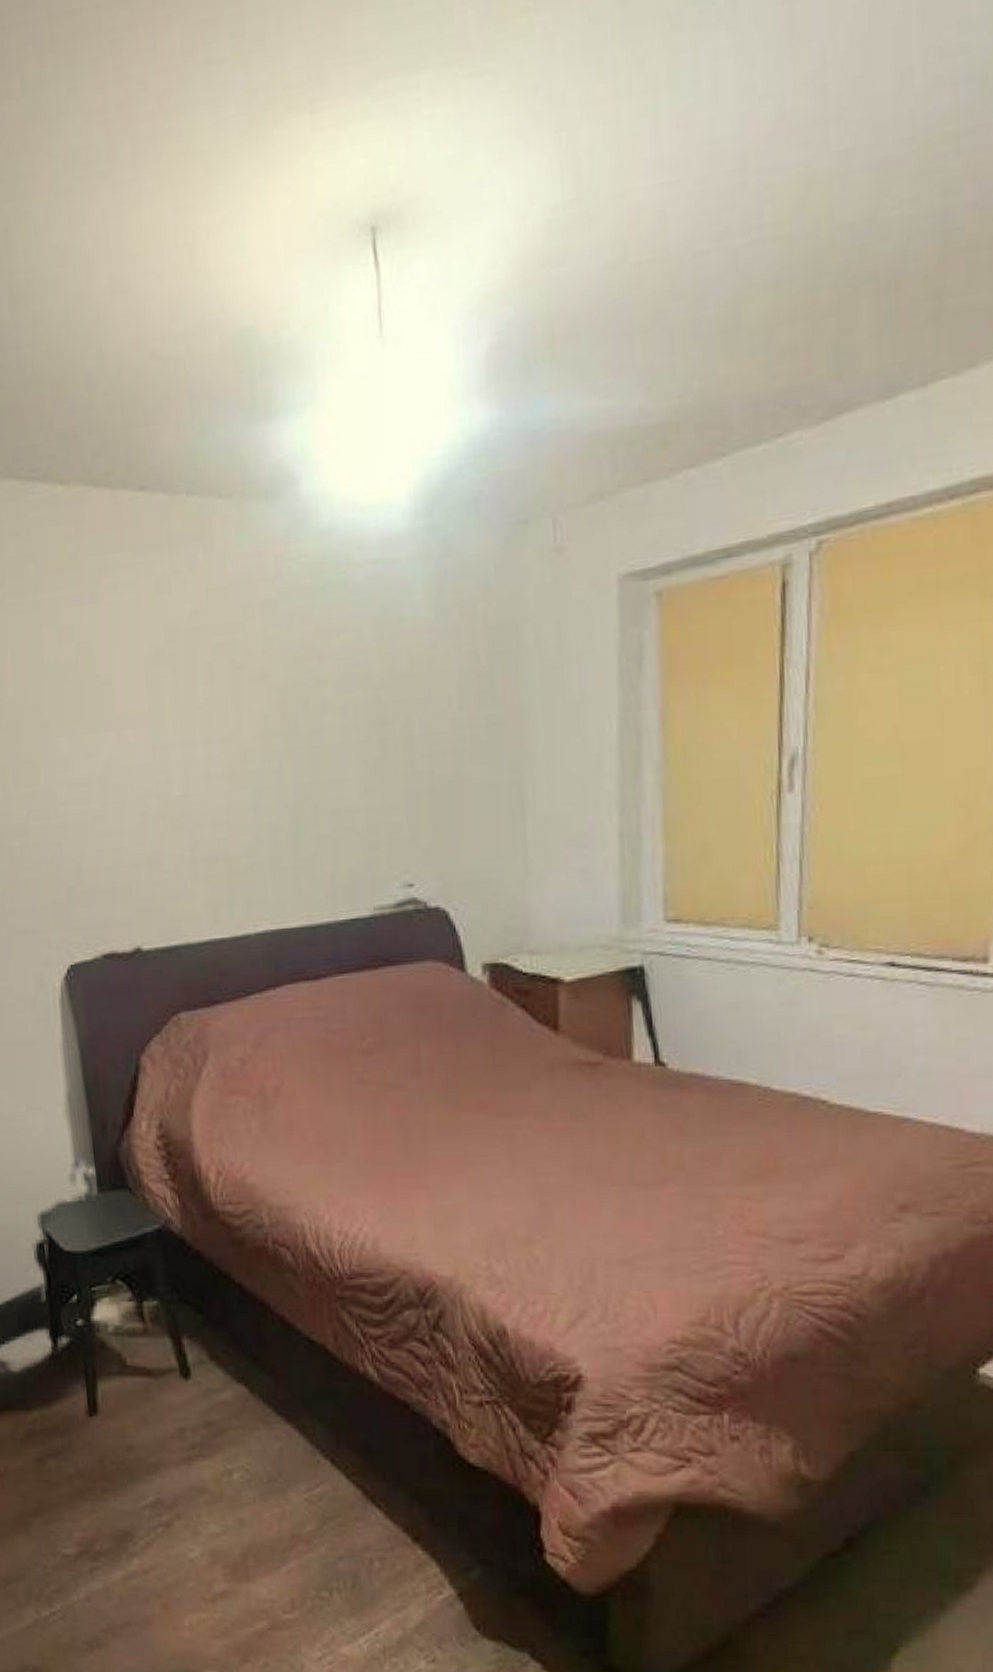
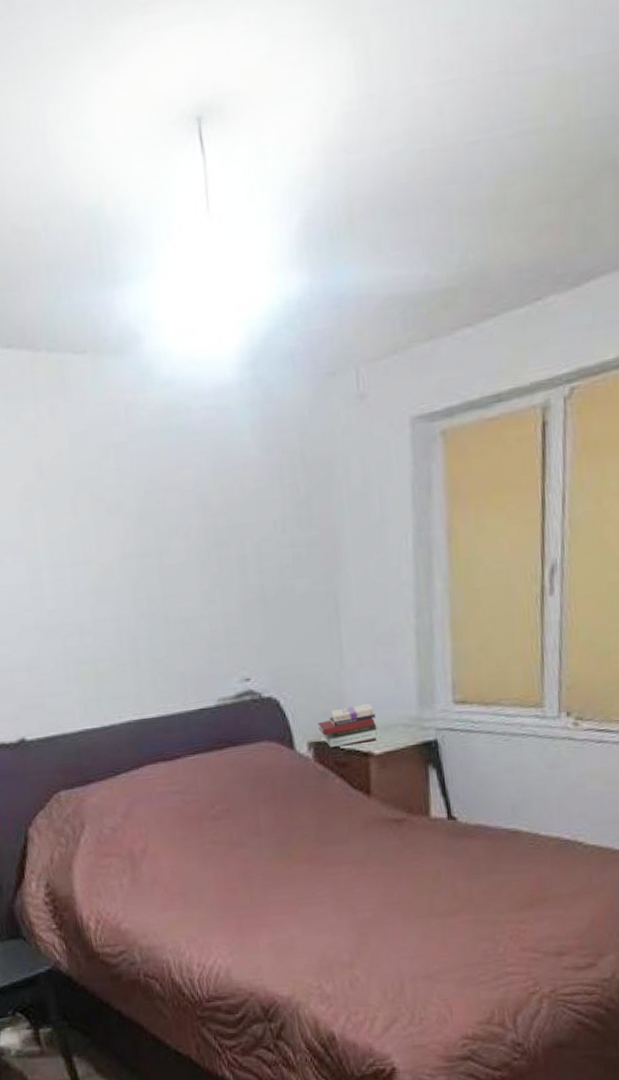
books: none [494,919,573,971] -> present [317,704,381,747]

